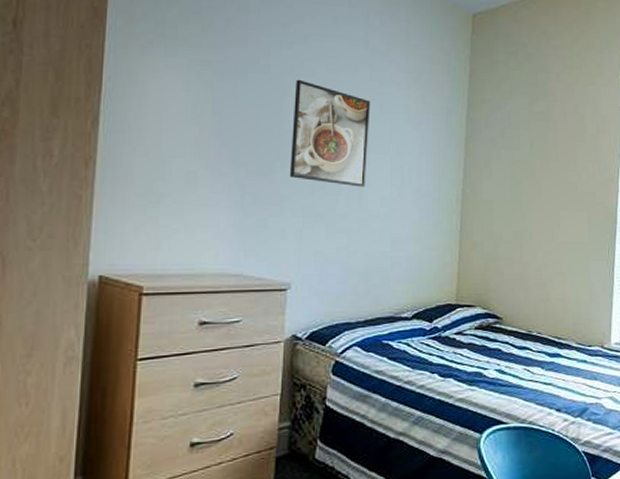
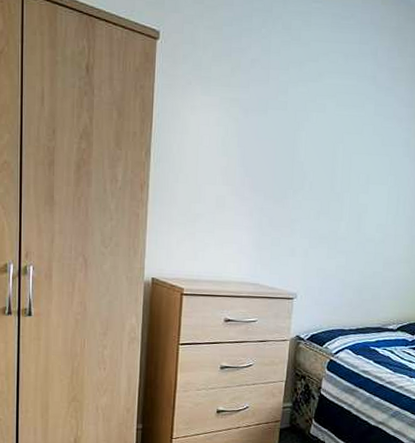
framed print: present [289,79,371,187] -> none [299,115,374,214]

